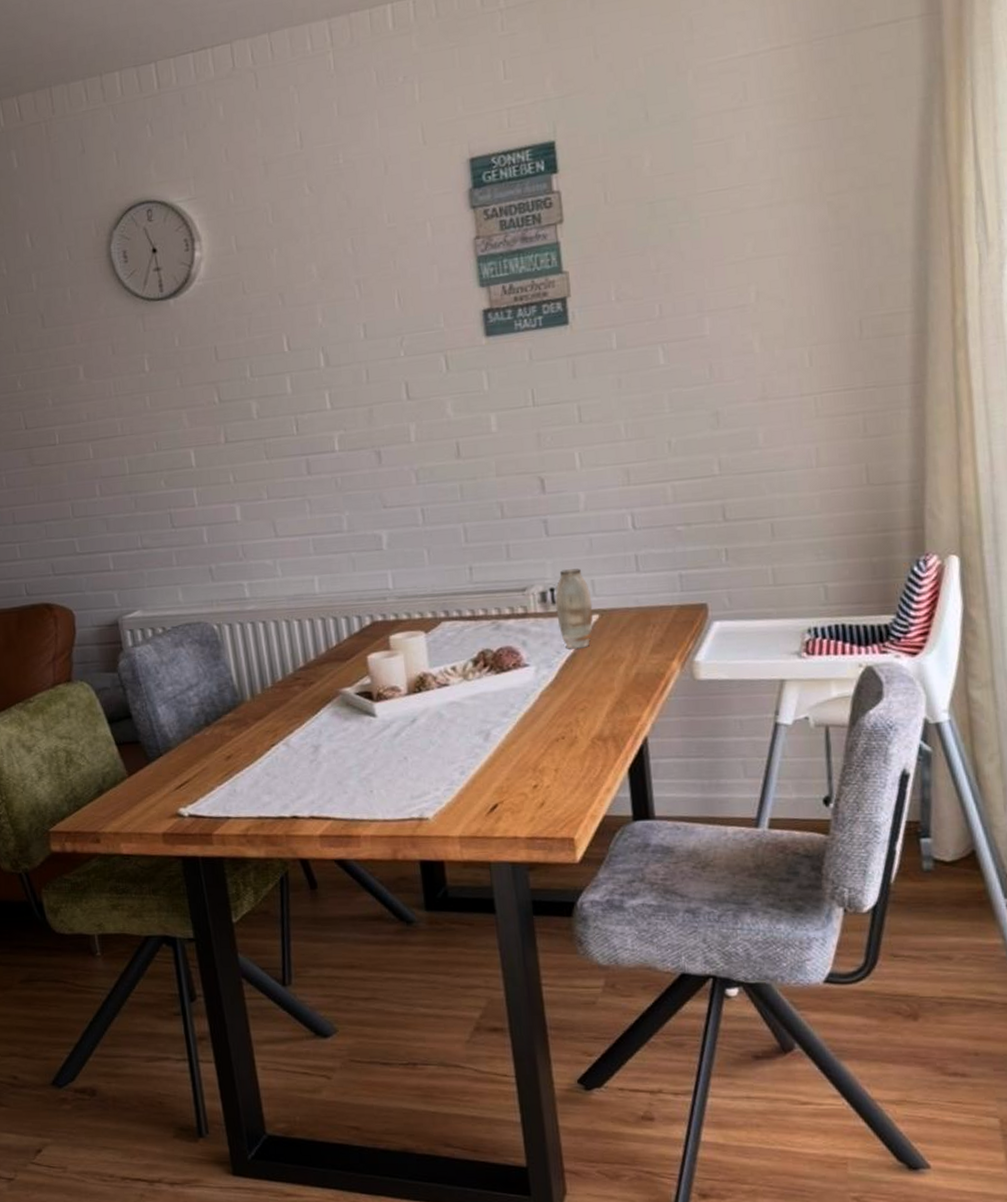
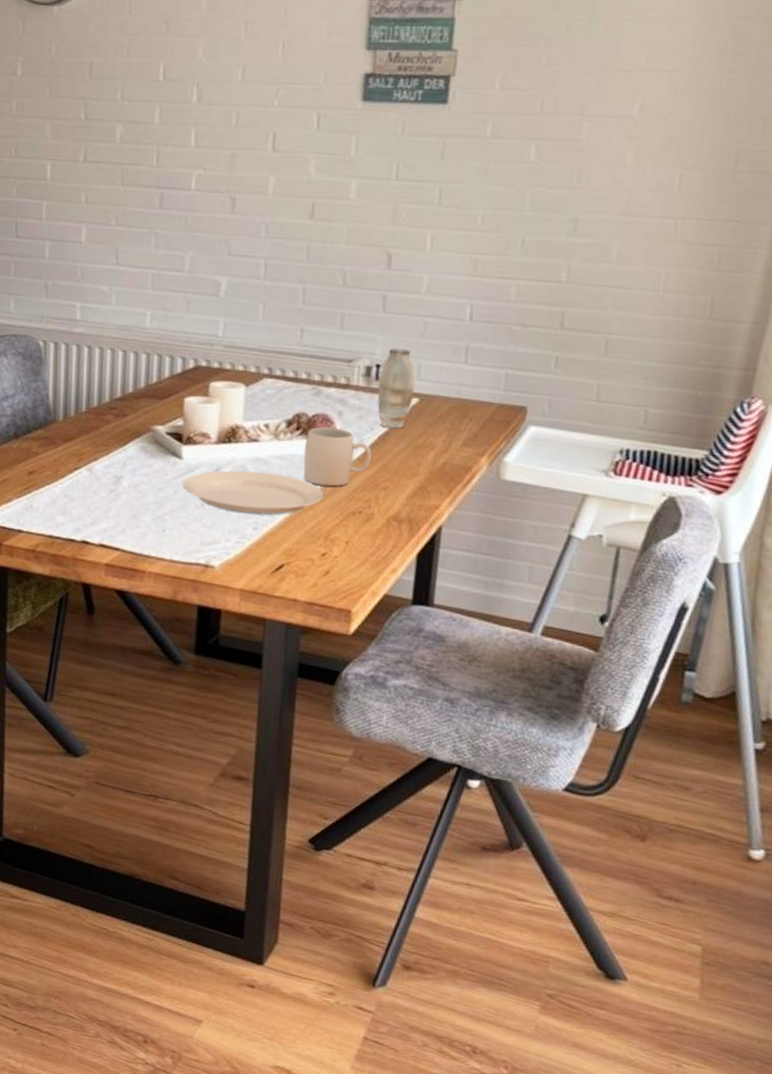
plate: none [380,714,525,760] -> present [182,470,325,515]
mug: none [495,658,564,719] -> present [303,427,372,487]

